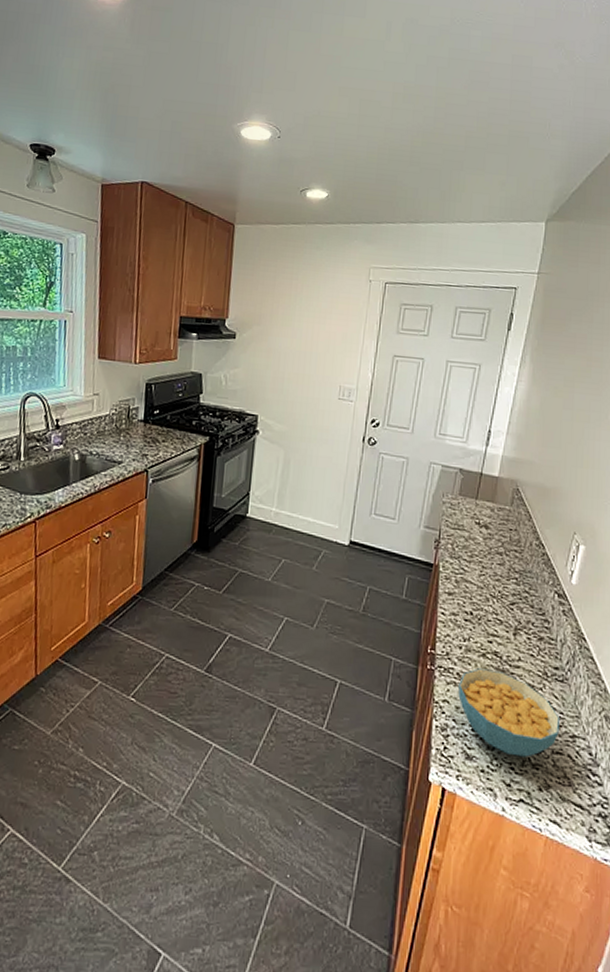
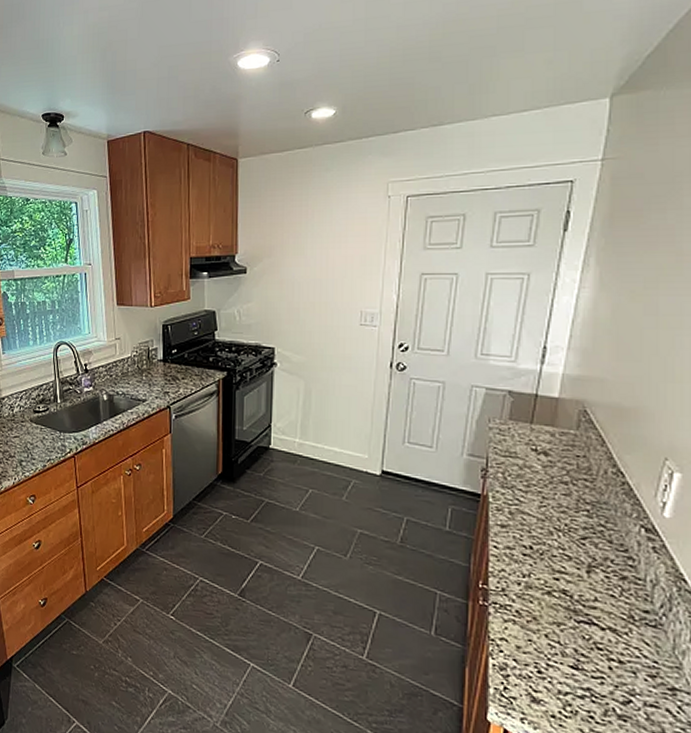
cereal bowl: present [458,668,561,757] -> none [519,607,655,707]

